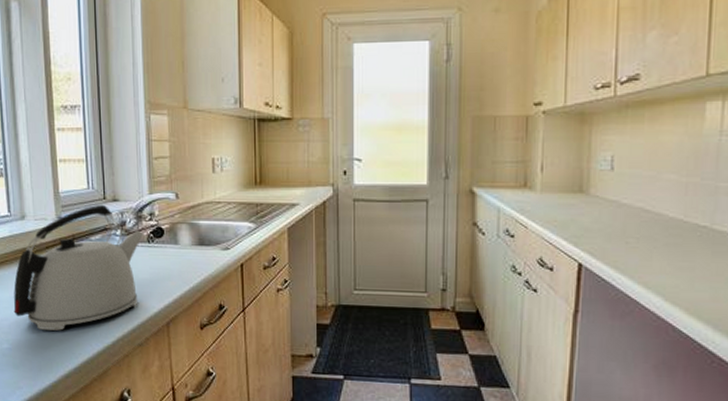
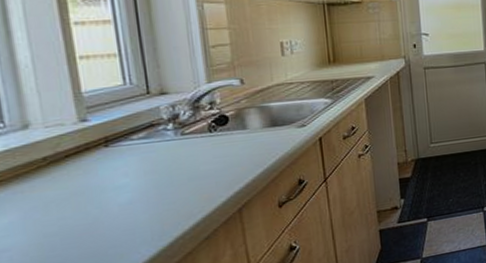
kettle: present [13,204,146,331] -> none [15,99,206,252]

